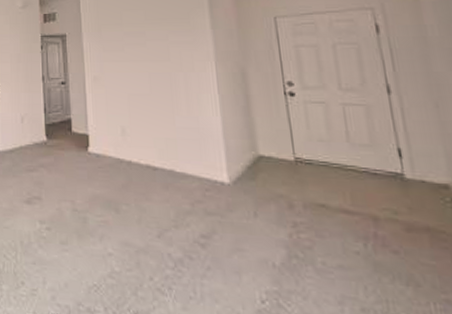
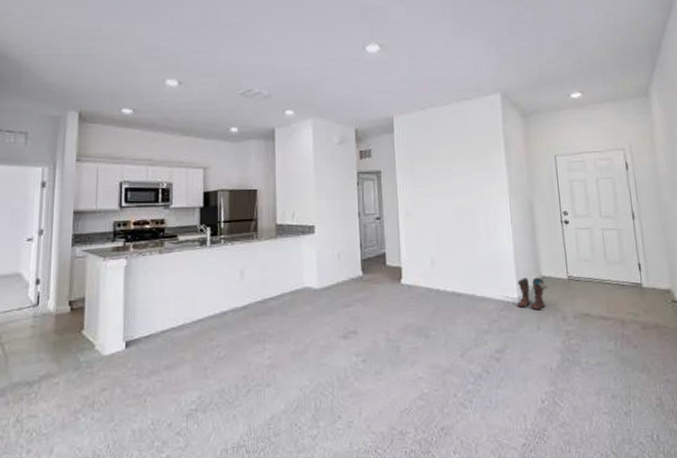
boots: none [227,155,267,195] -> present [517,277,547,311]

